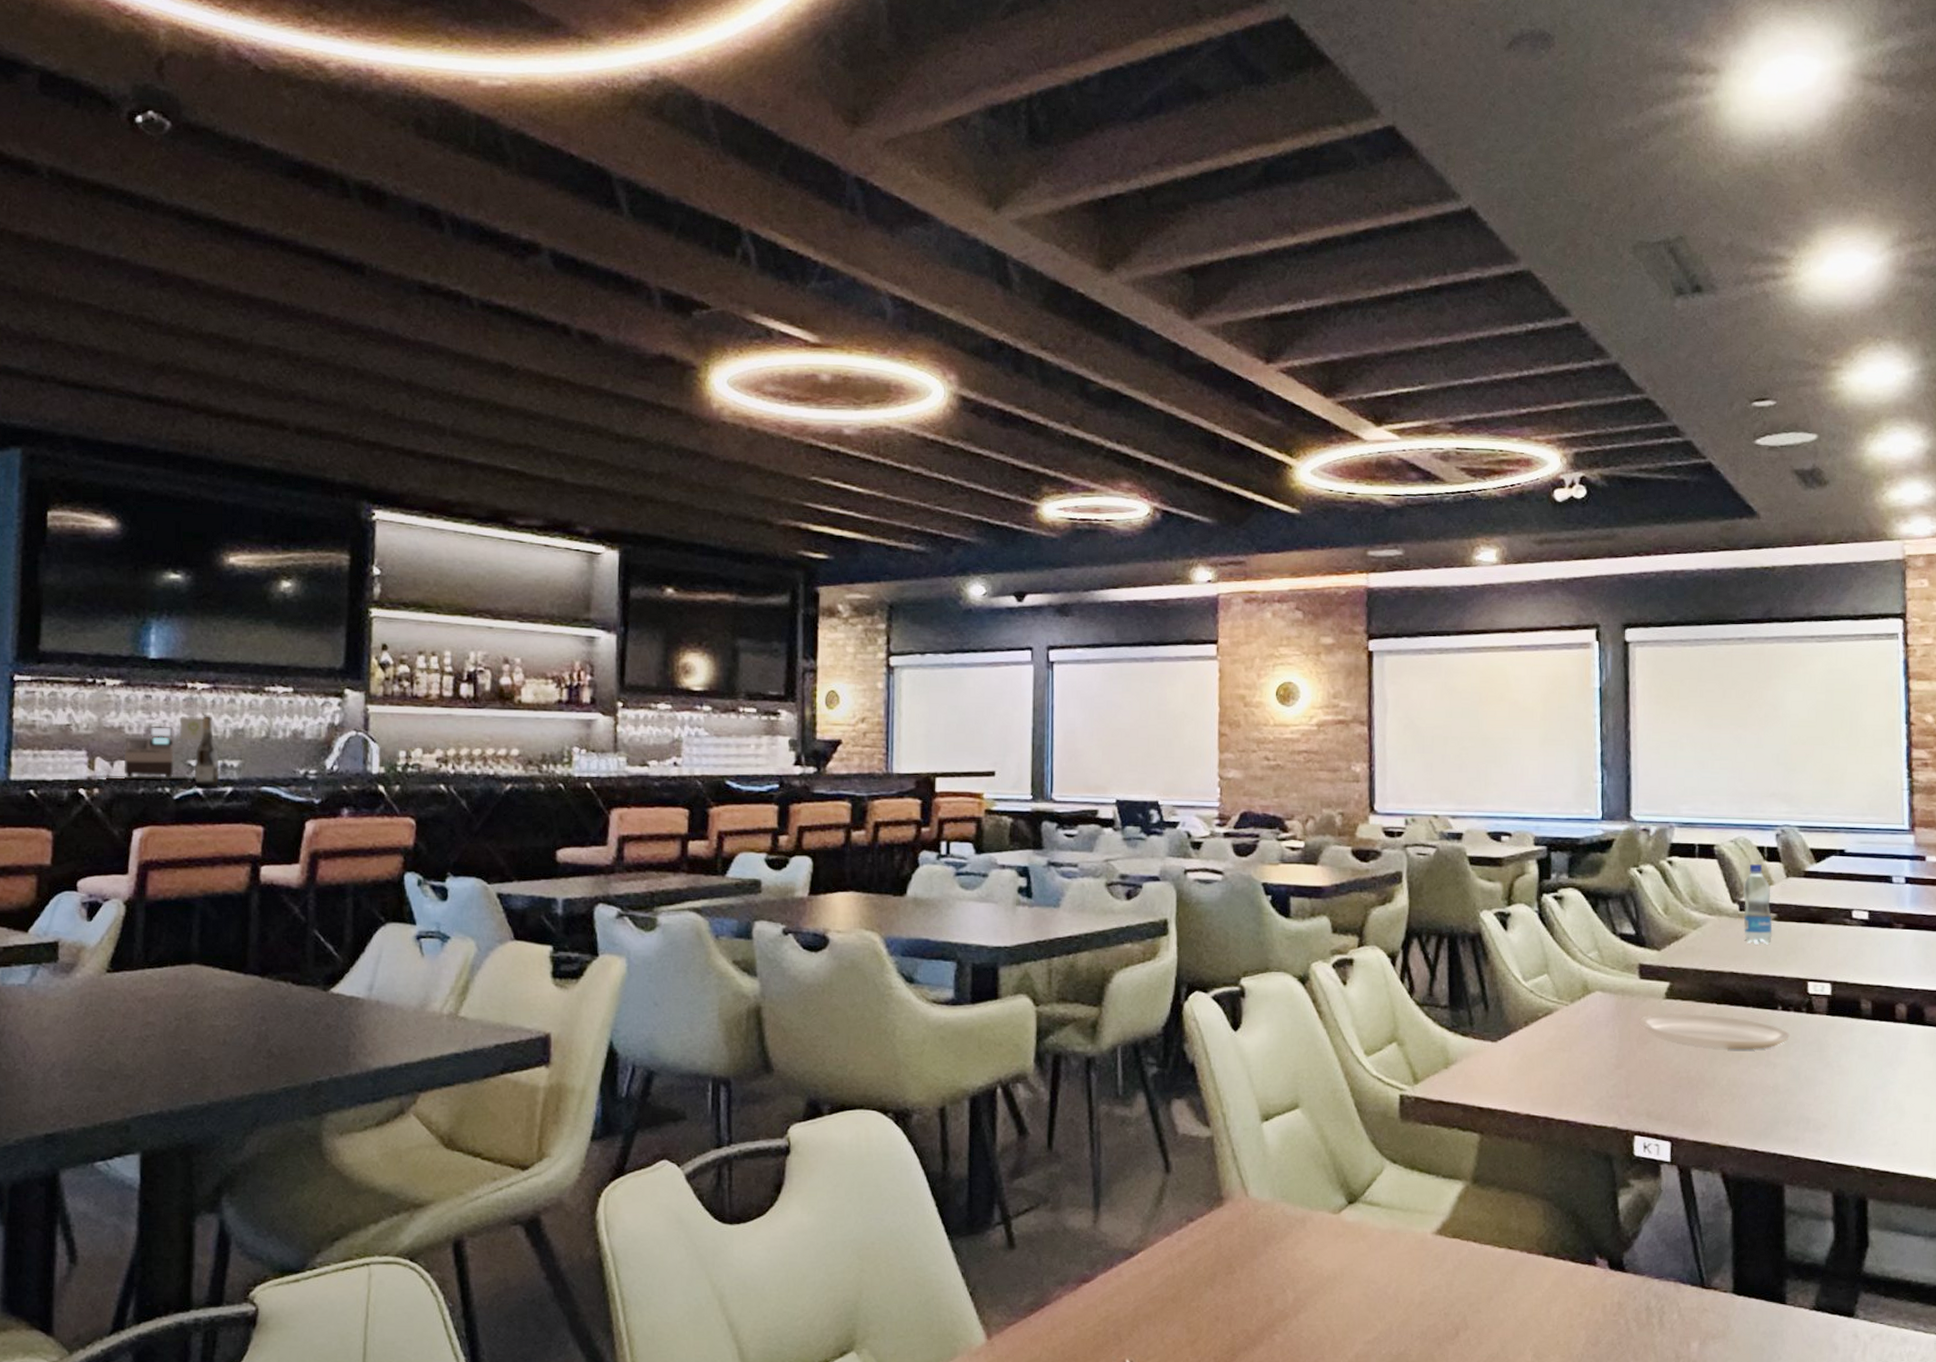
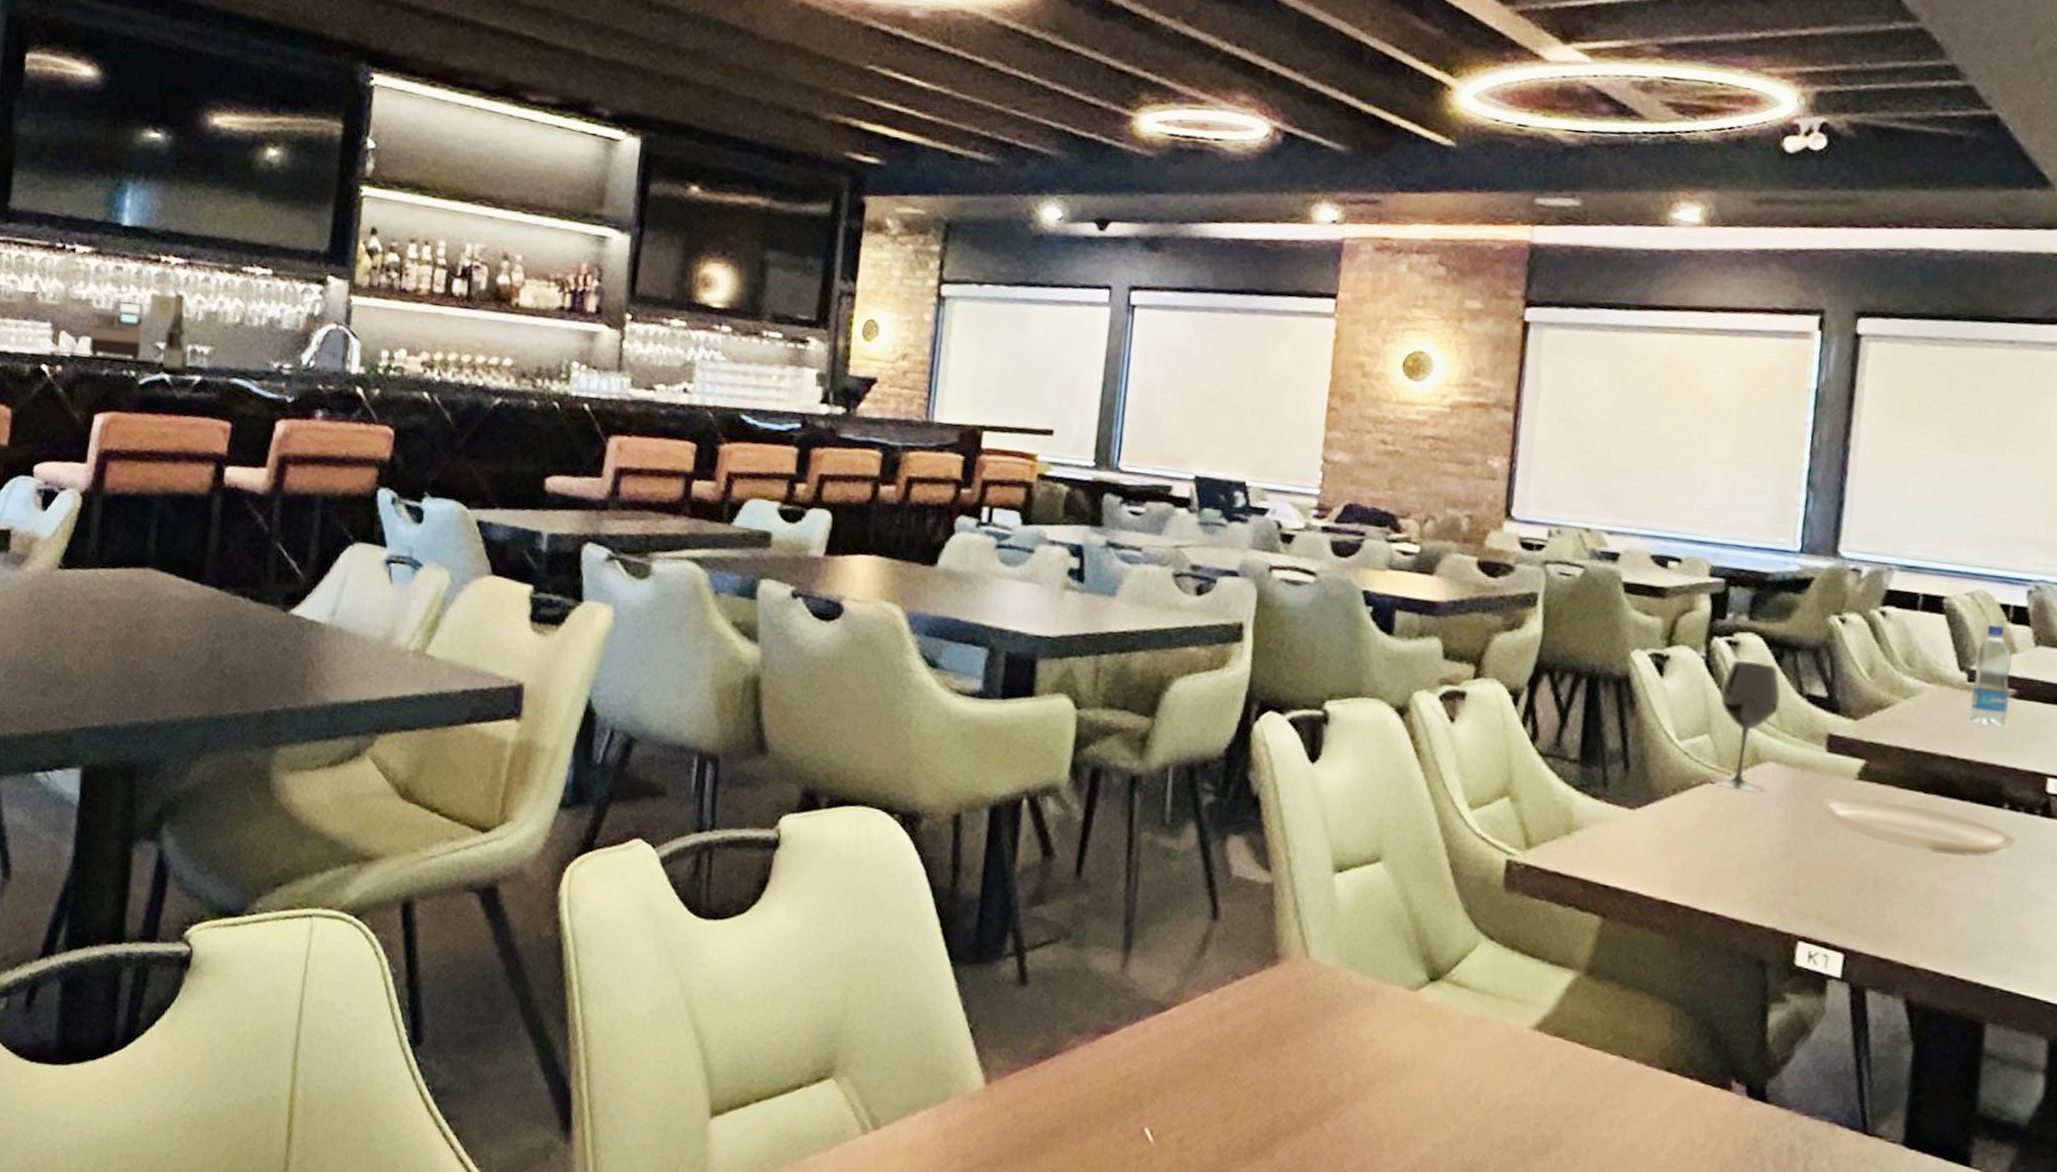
wineglass: none [1552,912,1600,1018] -> present [1710,660,1781,793]

